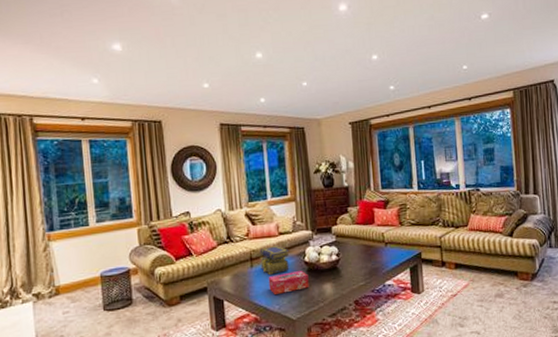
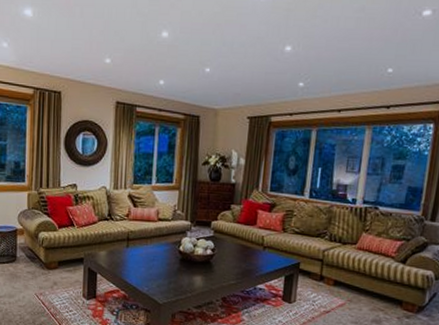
stack of books: present [259,245,290,275] -> none [136,229,166,258]
tissue box: present [268,271,309,294] -> none [141,258,181,277]

